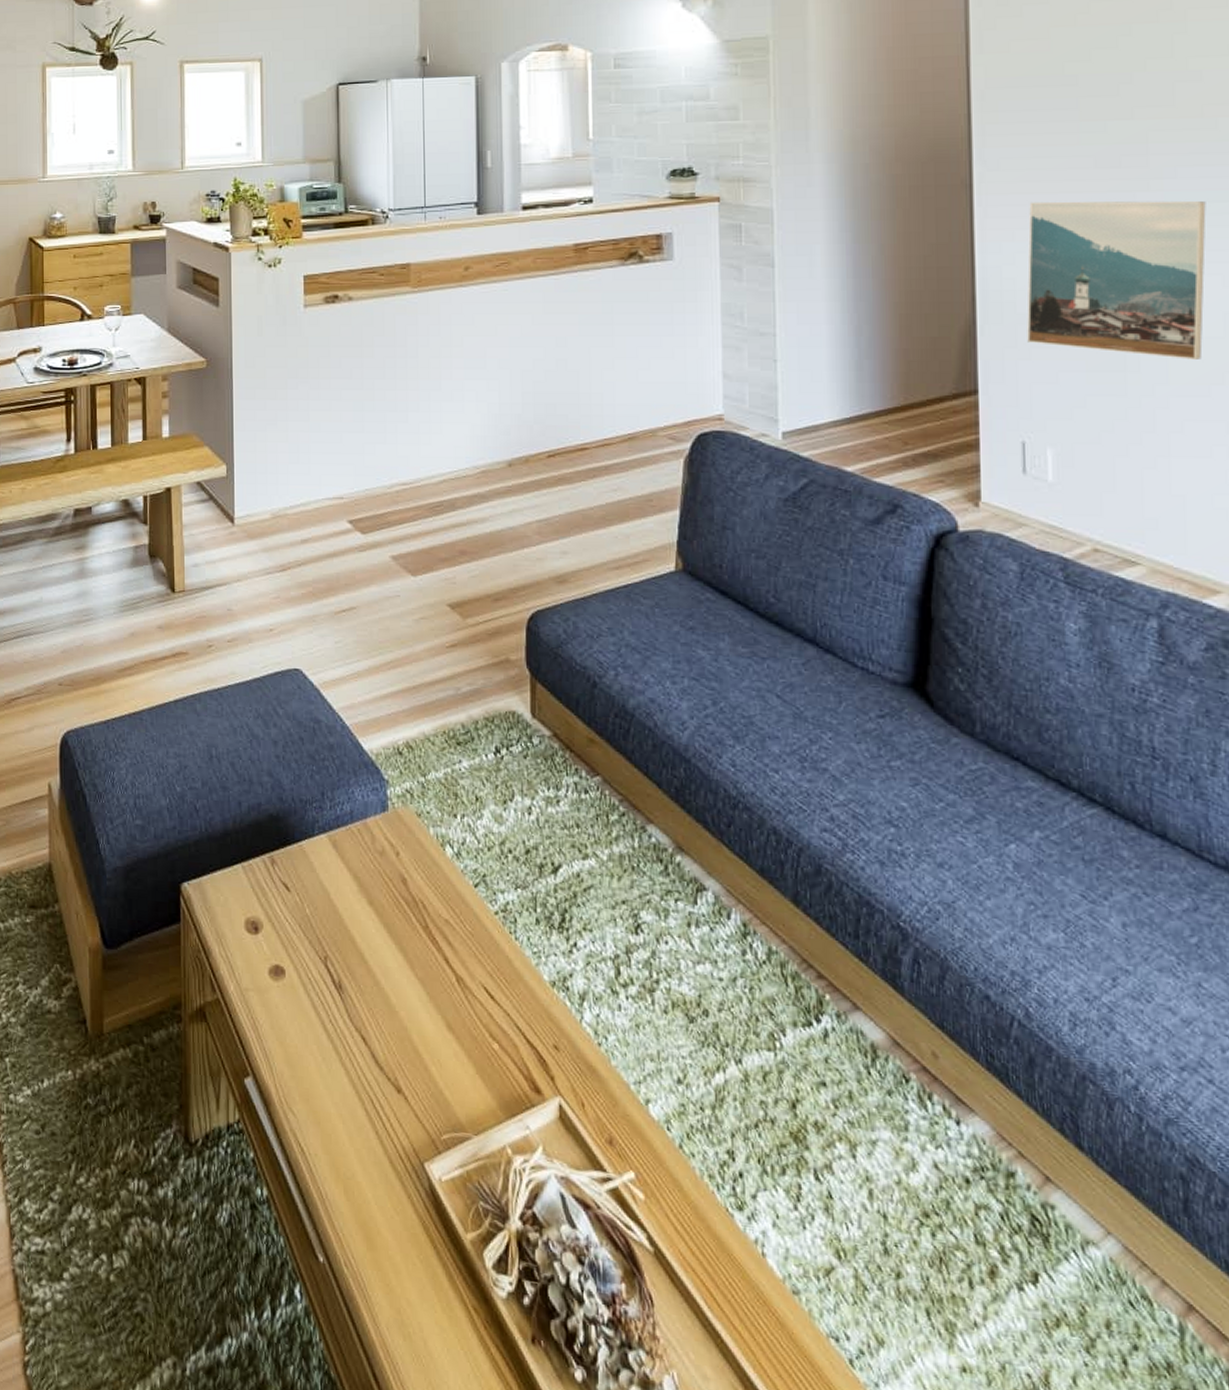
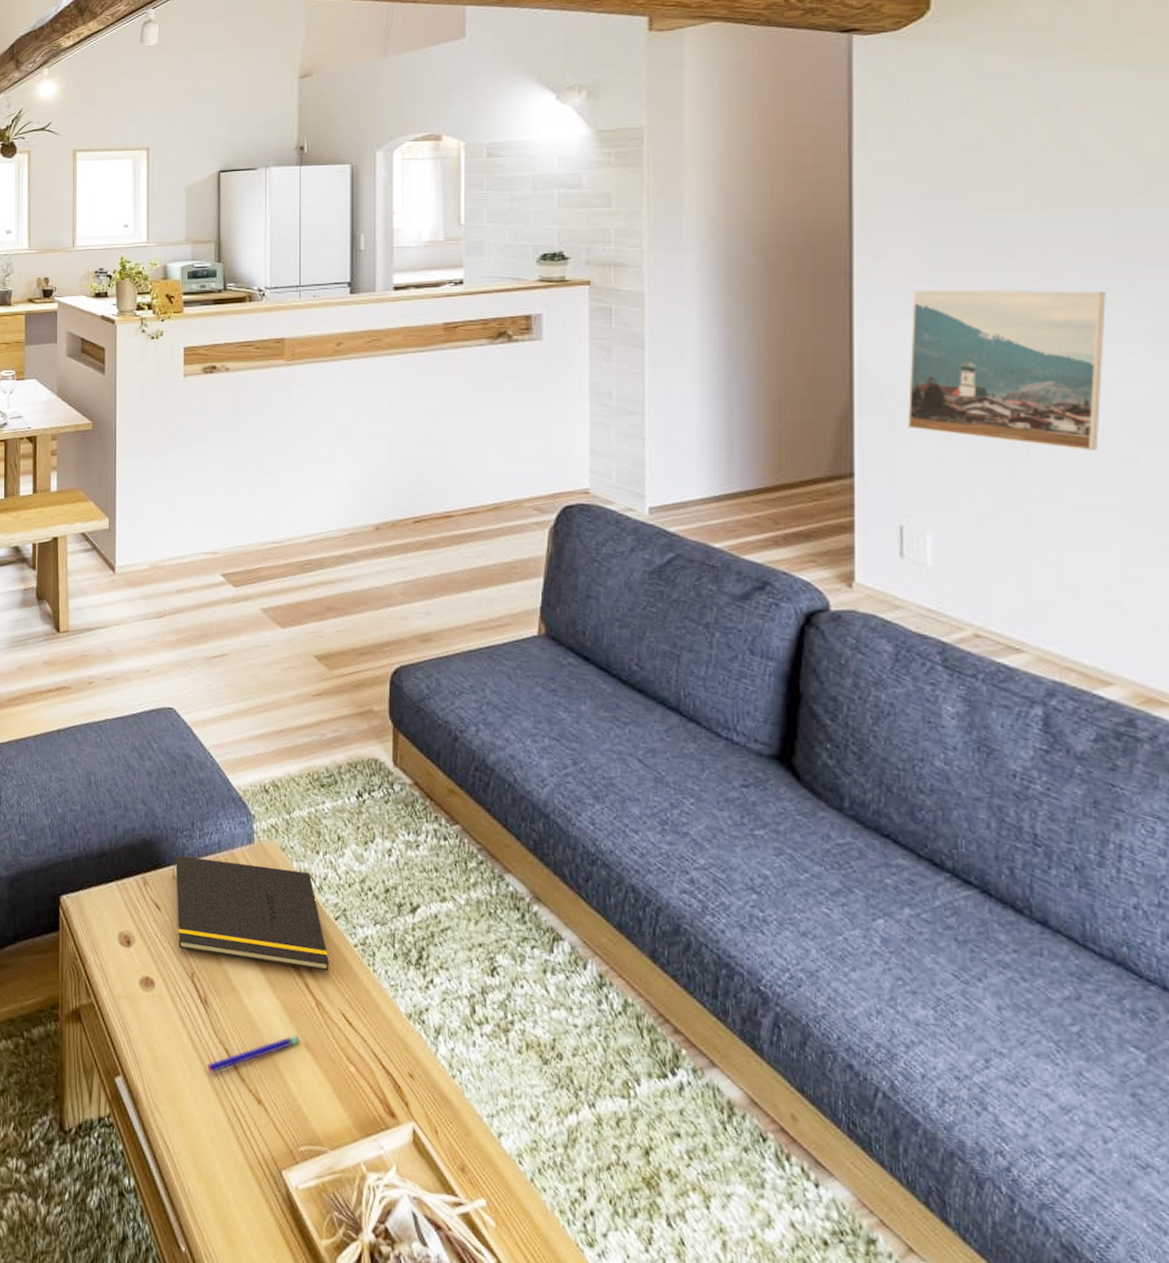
notepad: none [303,829,470,944] -> present [173,854,329,972]
pen: none [343,1015,441,1064] -> present [207,1035,301,1073]

